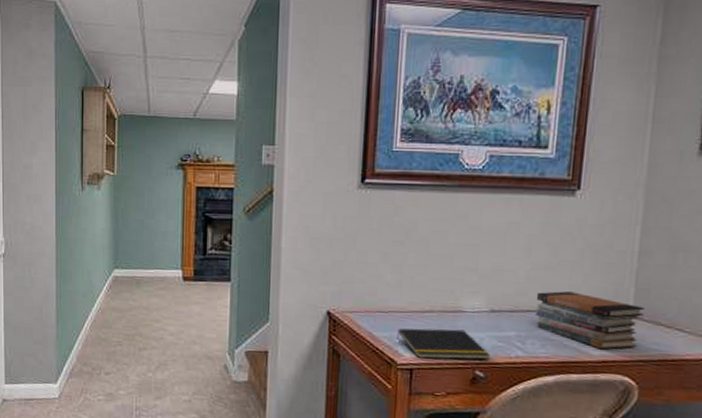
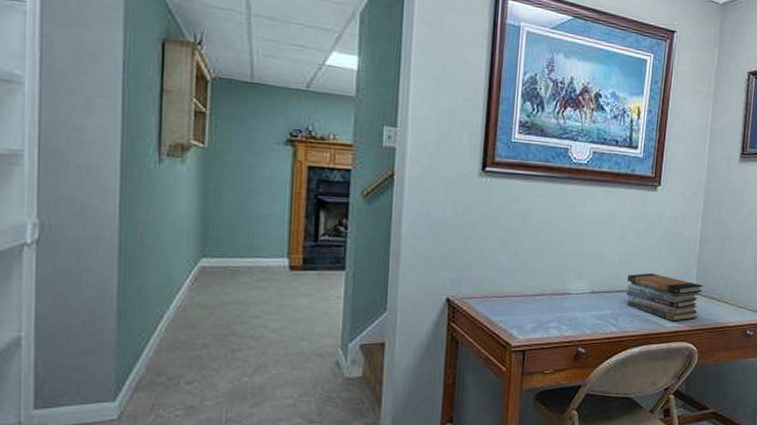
notepad: present [396,328,491,360] -> none [511,310,591,339]

